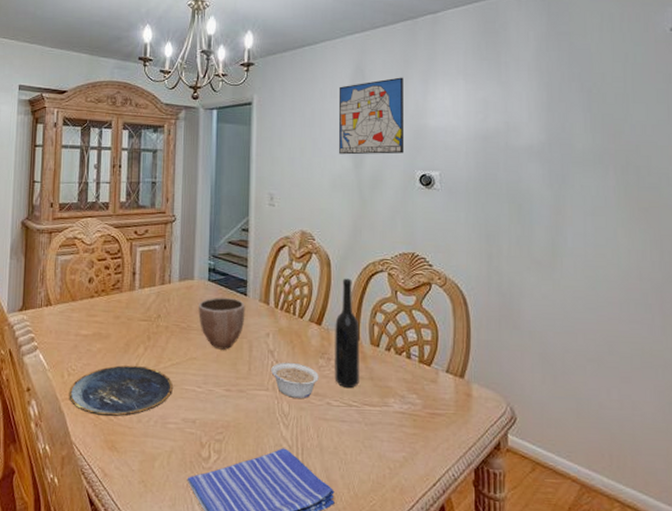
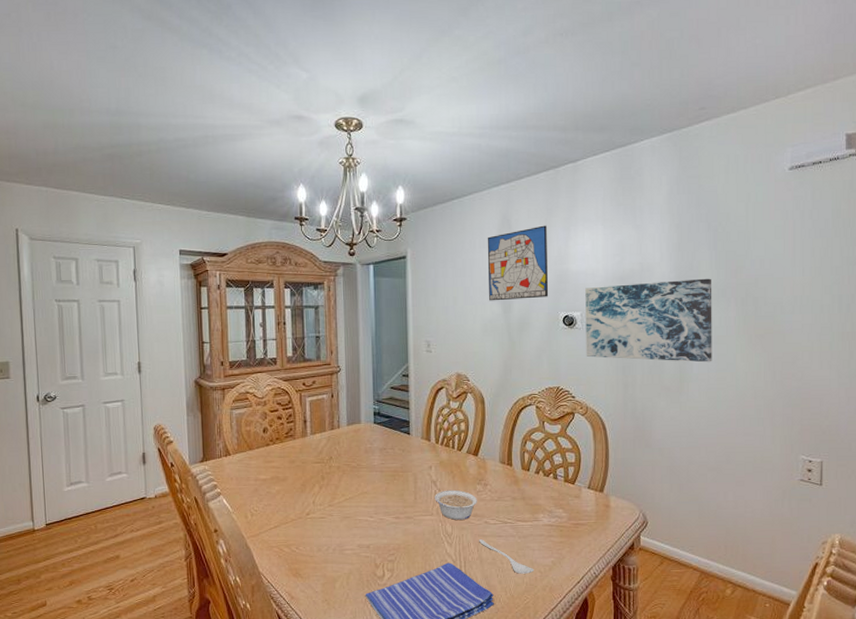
plate: present [69,365,173,417] -> none [253,502,347,549]
decorative bowl: present [198,297,245,350] -> none [367,437,409,483]
spoon: none [320,423,383,469] -> present [479,539,535,574]
bottle: present [334,278,360,389] -> none [490,413,513,509]
wall art: none [445,142,589,236] -> present [585,278,712,363]

